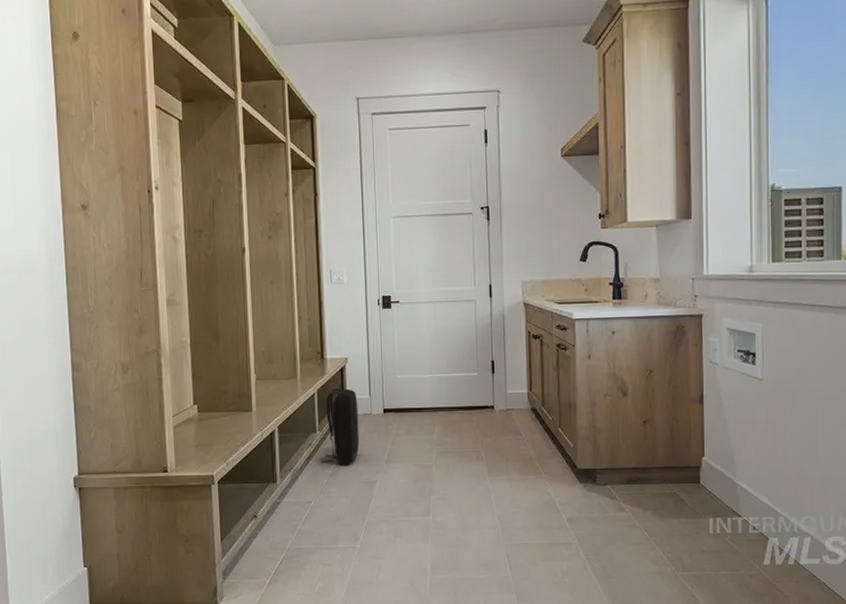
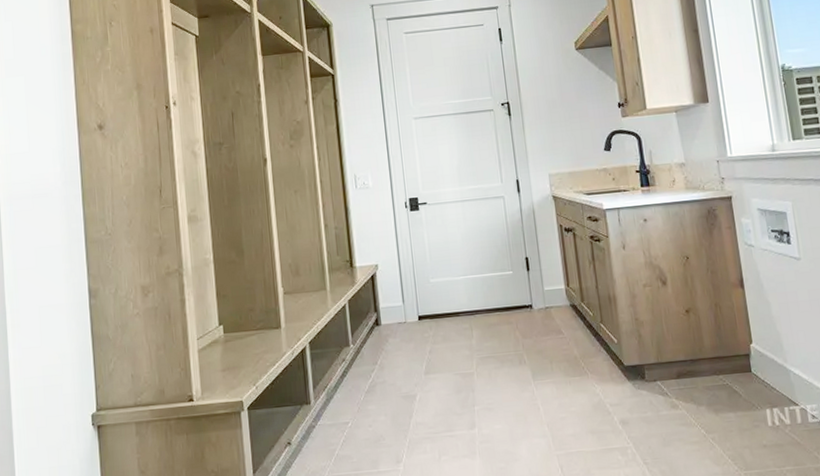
backpack: present [320,384,360,466] -> none [355,292,396,381]

